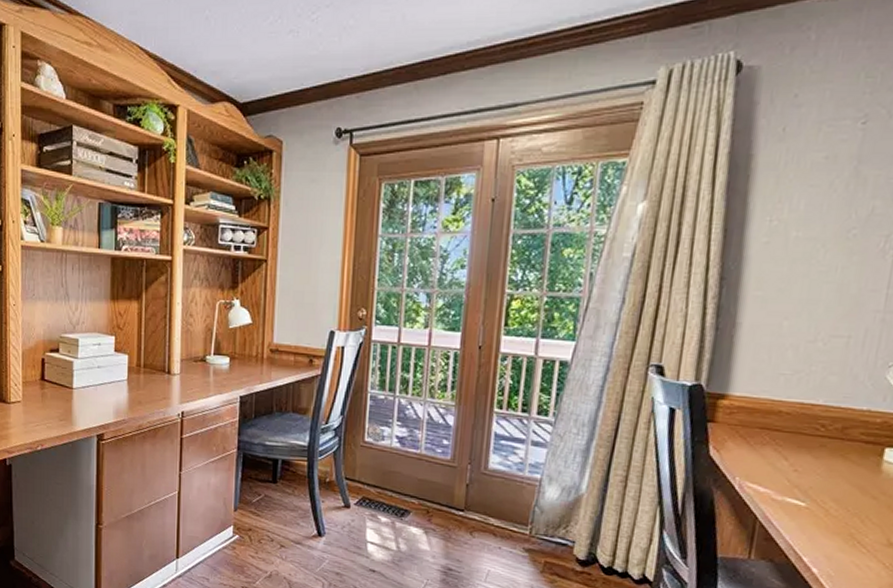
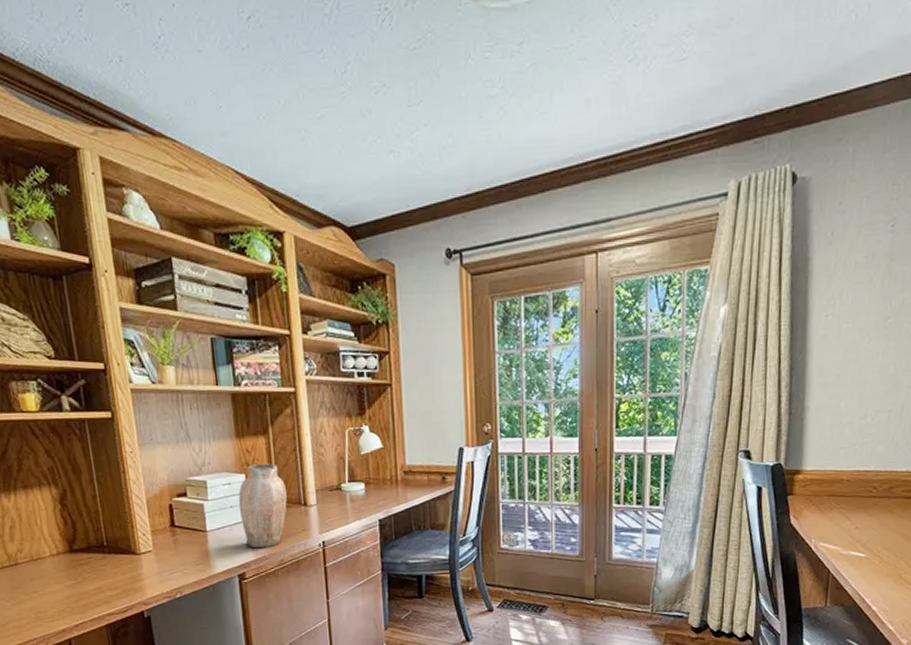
vase: none [105,327,153,412] -> present [238,462,288,549]

